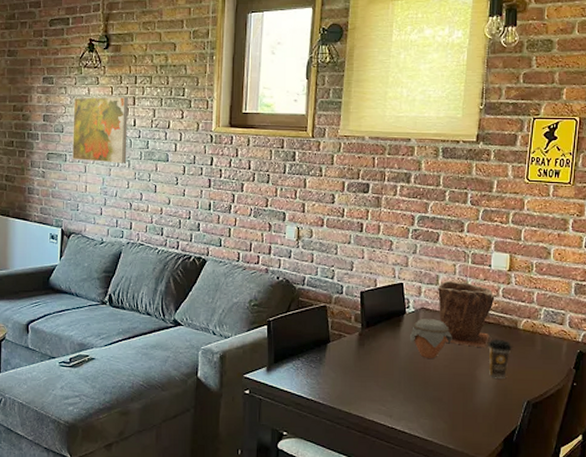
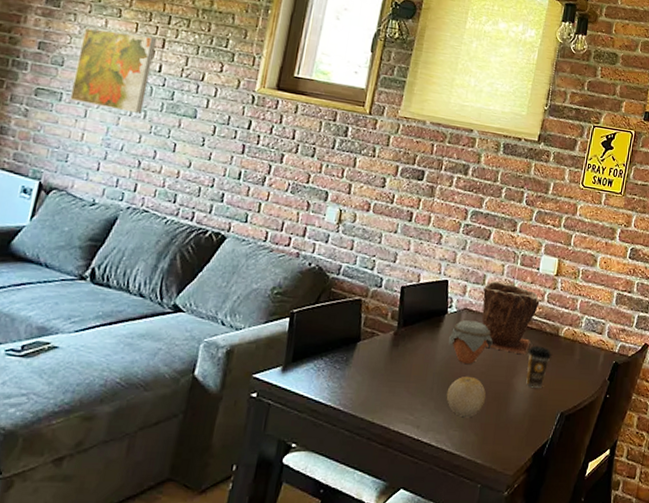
fruit: none [413,370,452,408] -> present [446,377,487,418]

